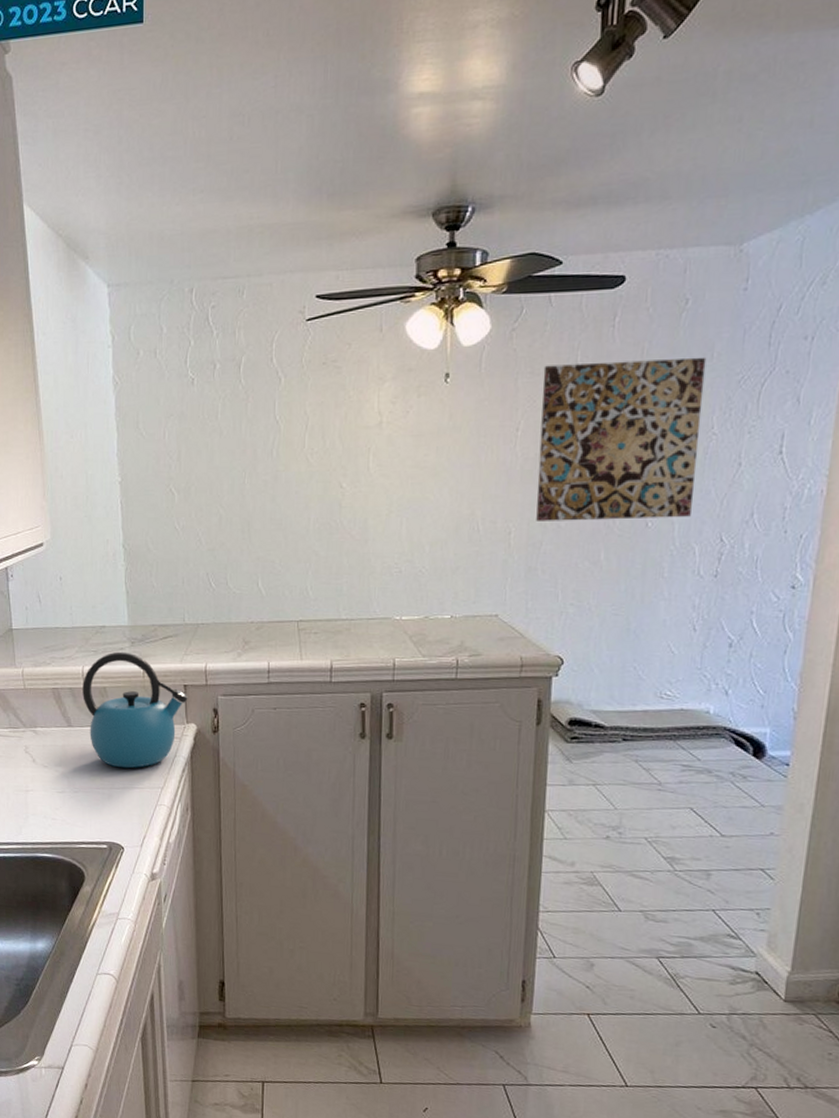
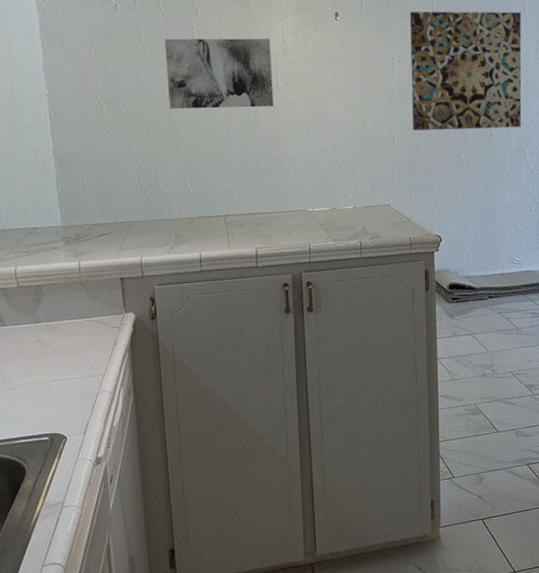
kettle: present [82,651,188,769] -> none [16,250,125,361]
wall art: none [242,410,364,498] -> present [164,38,273,110]

